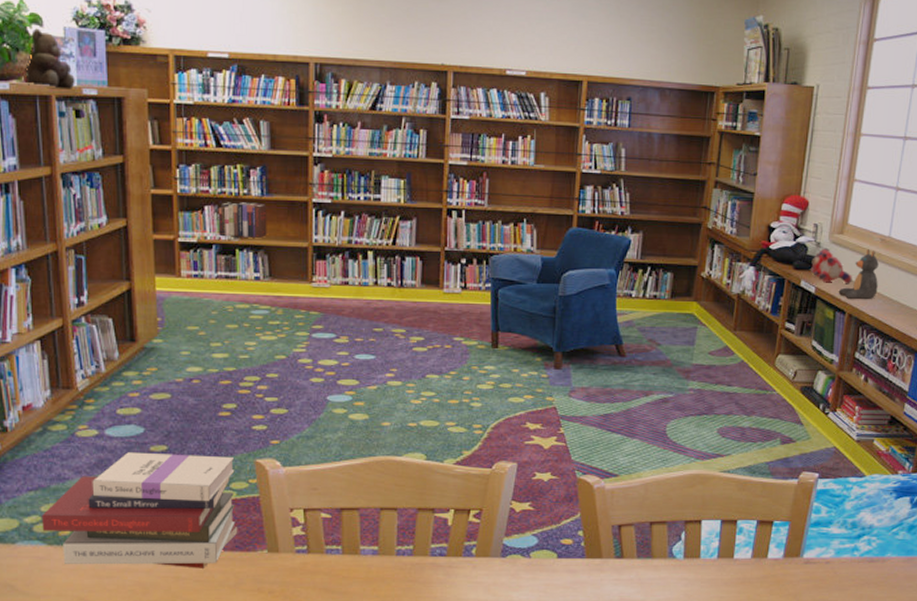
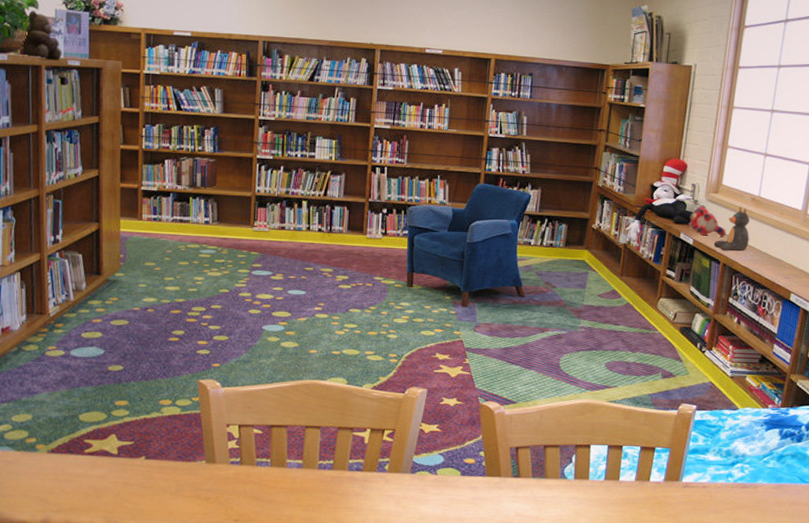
books: present [41,452,238,568] -> none [12,371,181,476]

